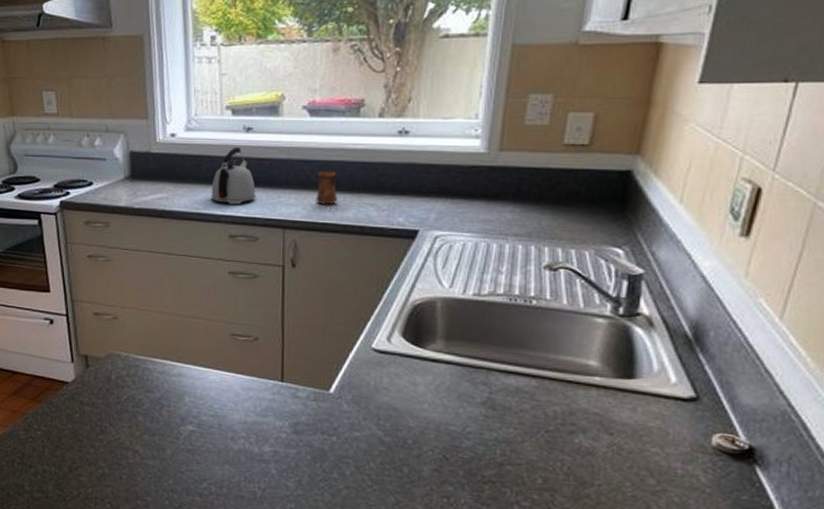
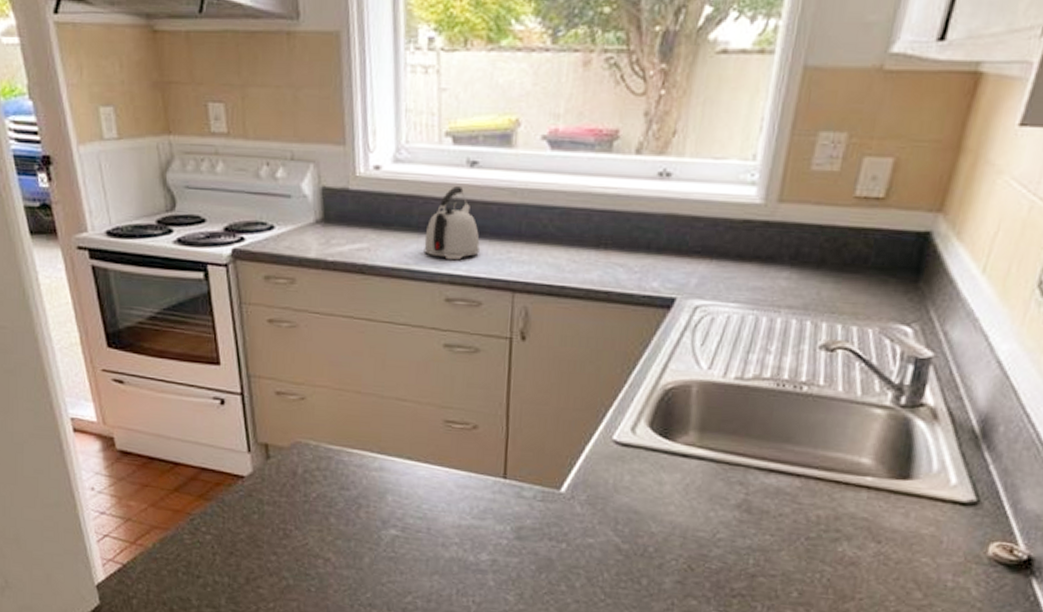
cup: present [316,170,338,205] -> none [553,220,580,264]

